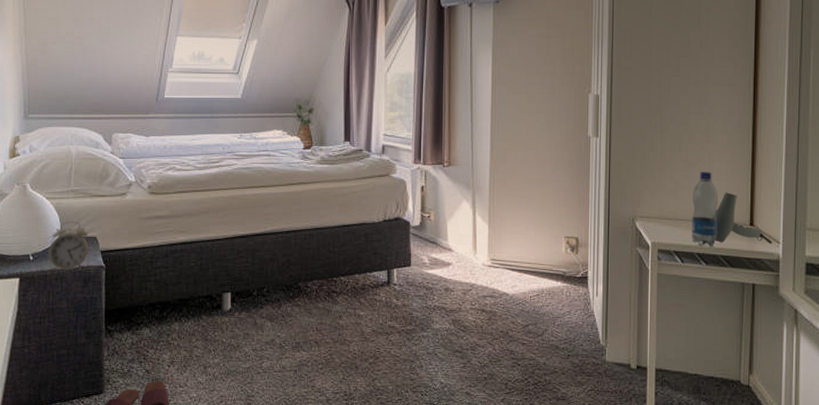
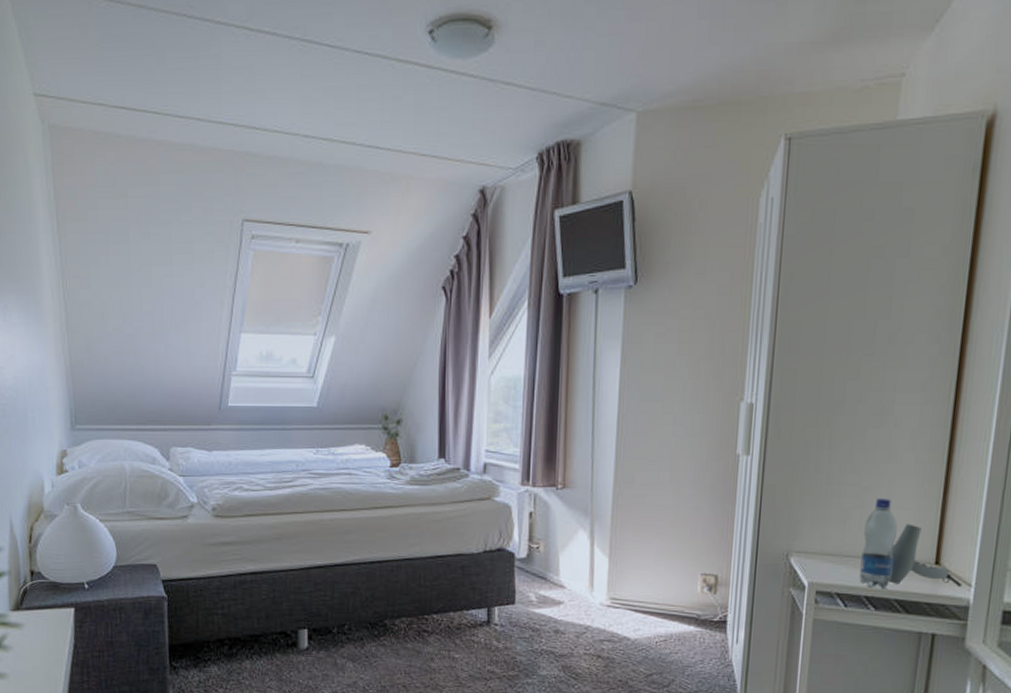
alarm clock: present [48,221,89,271] -> none [104,546,149,601]

